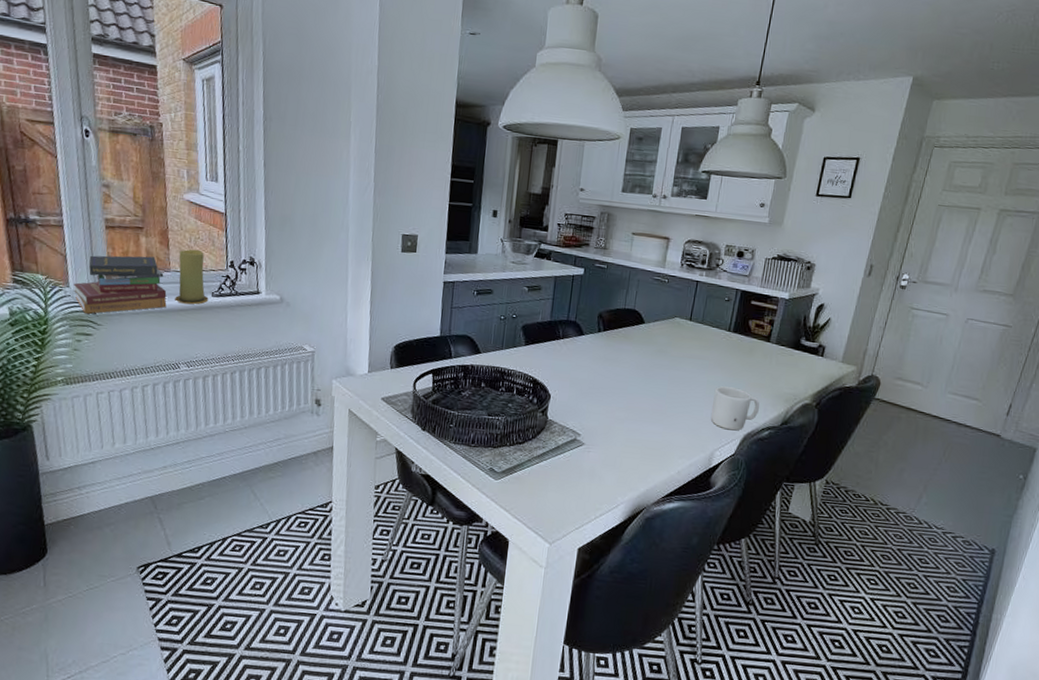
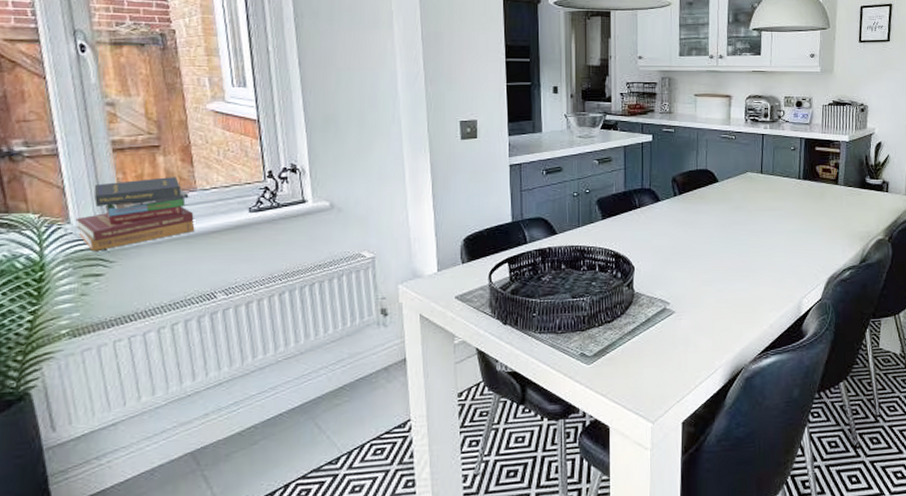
candle: present [175,249,209,305] -> none [205,163,246,225]
mug: present [710,386,760,431] -> none [793,232,838,276]

